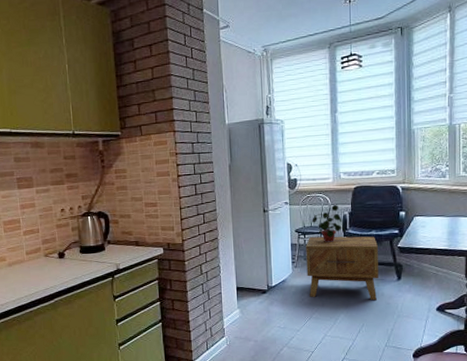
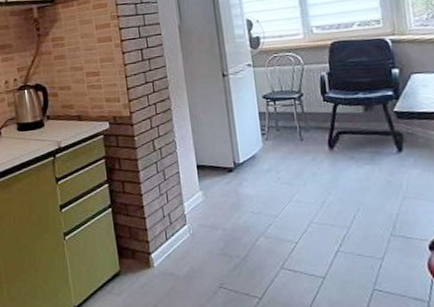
side table: present [306,236,378,301] -> none [277,100,373,179]
potted plant: present [312,205,346,242] -> none [282,64,326,109]

